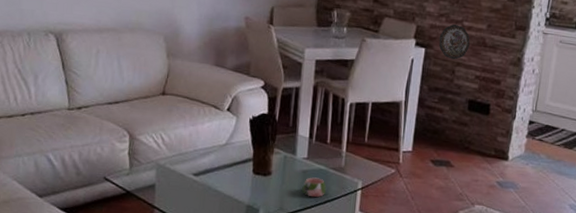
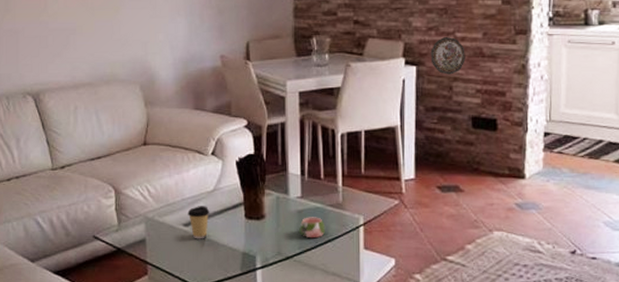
coffee cup: none [198,158,220,190] -> present [187,206,210,239]

